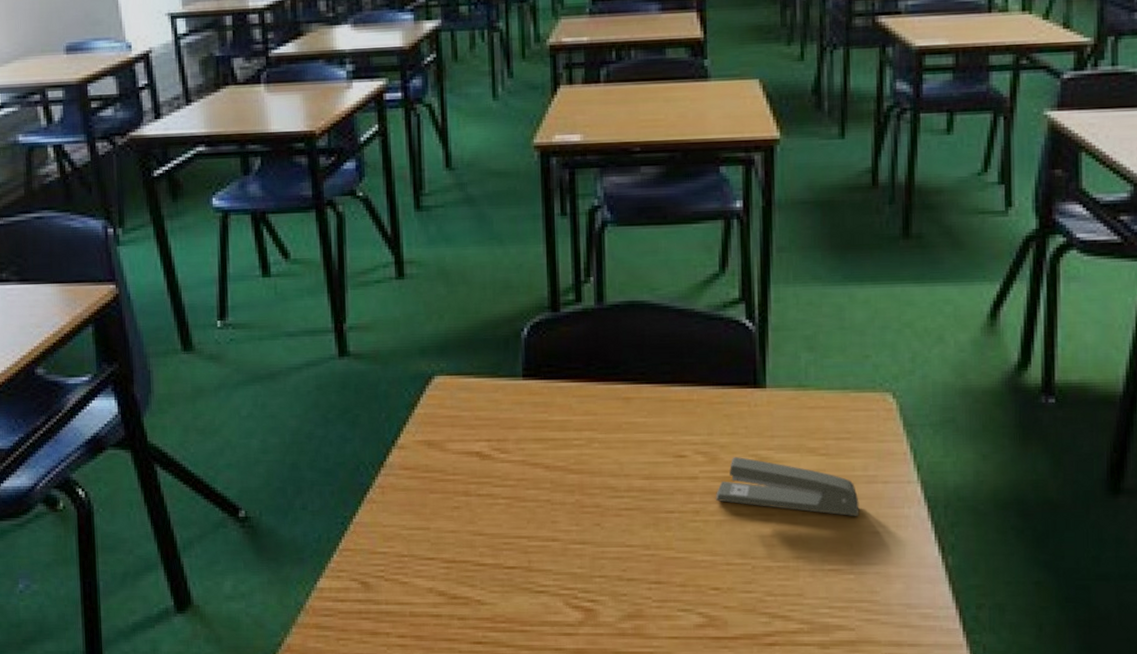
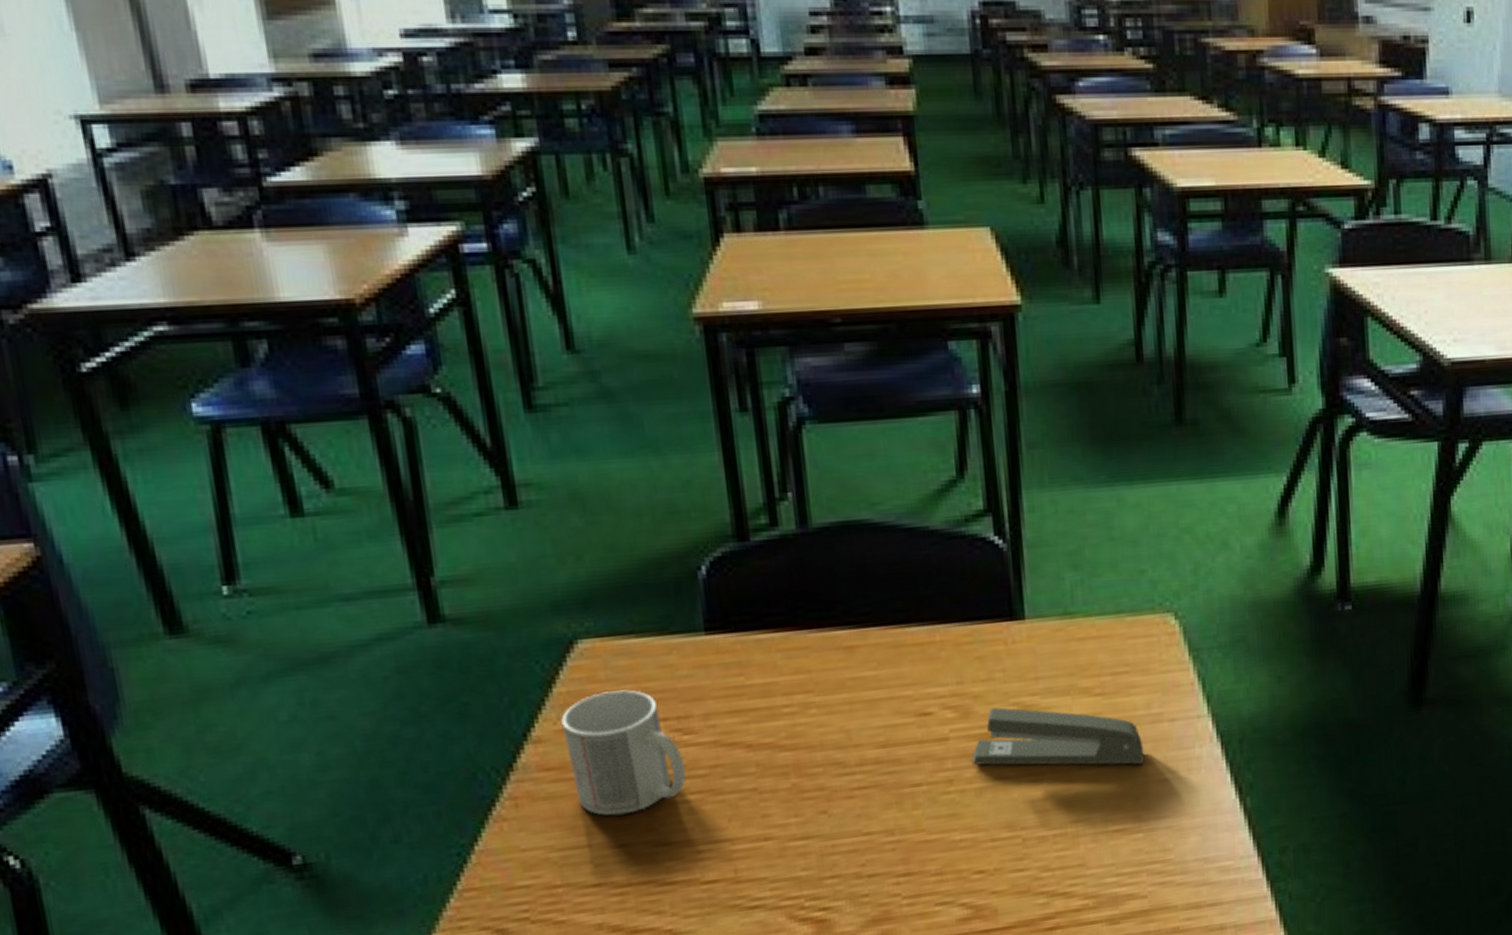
mug: none [418,416,500,508] -> present [561,689,687,816]

